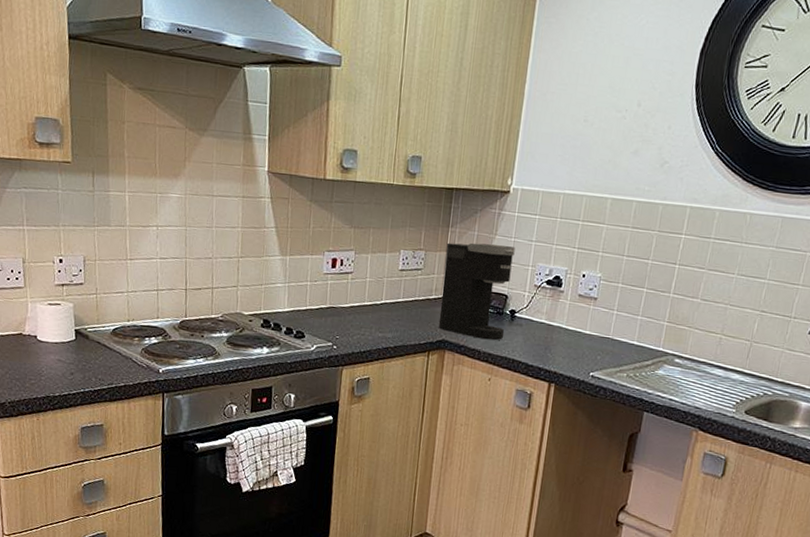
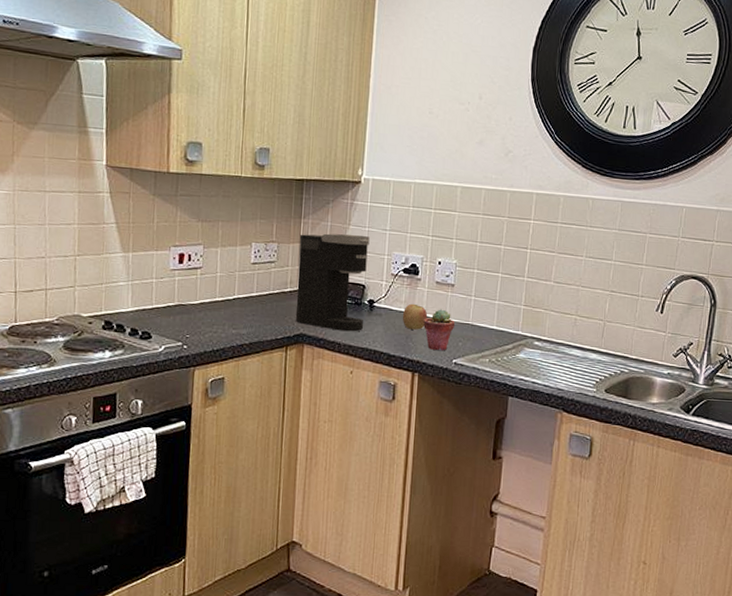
apple: none [542,315,568,342] -> present [402,303,428,330]
potted succulent: none [563,322,595,364] -> present [423,309,454,351]

